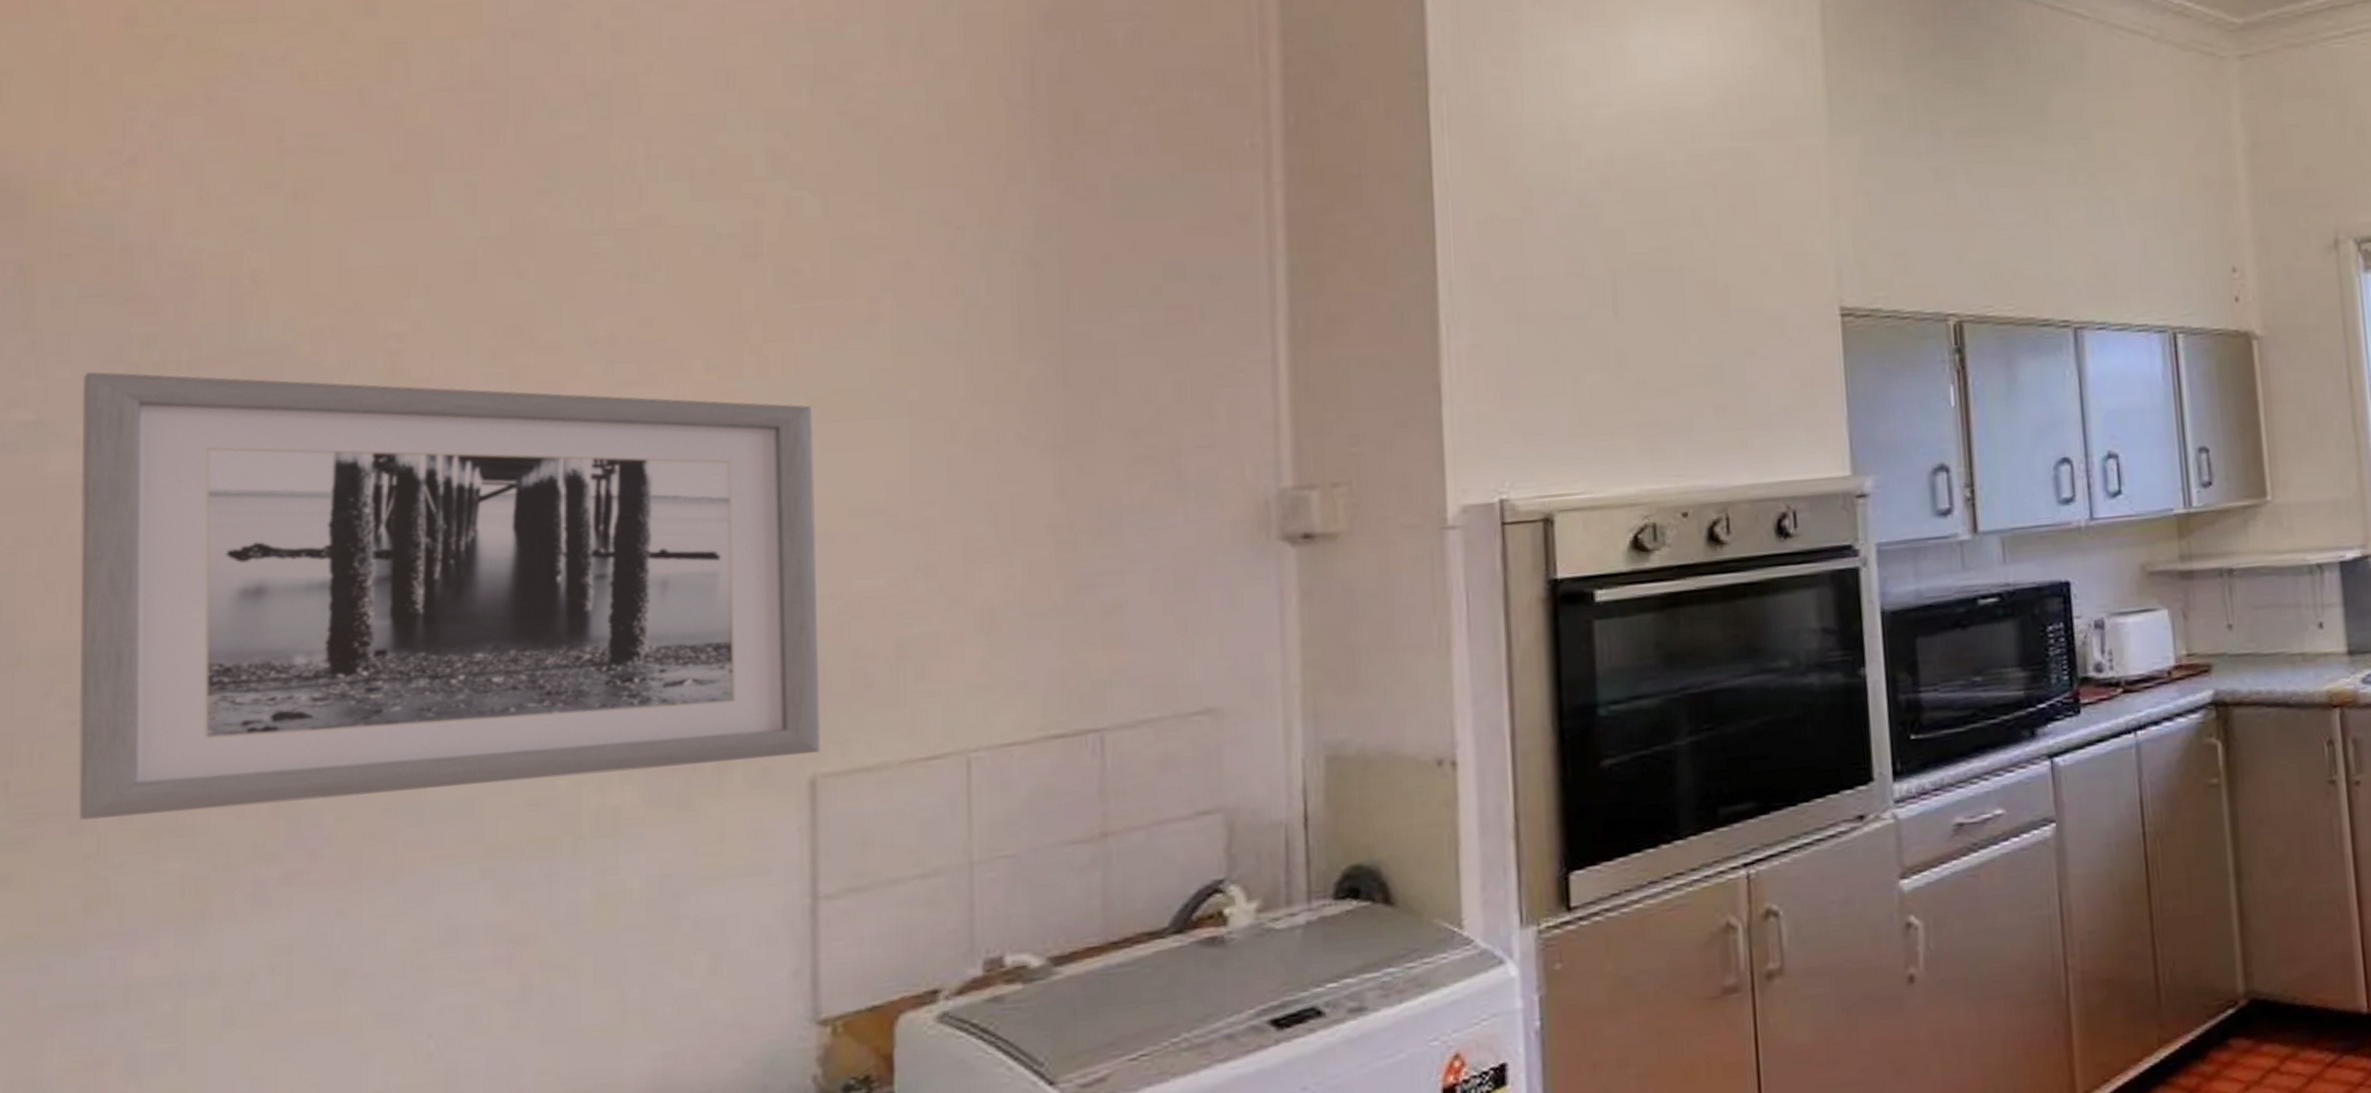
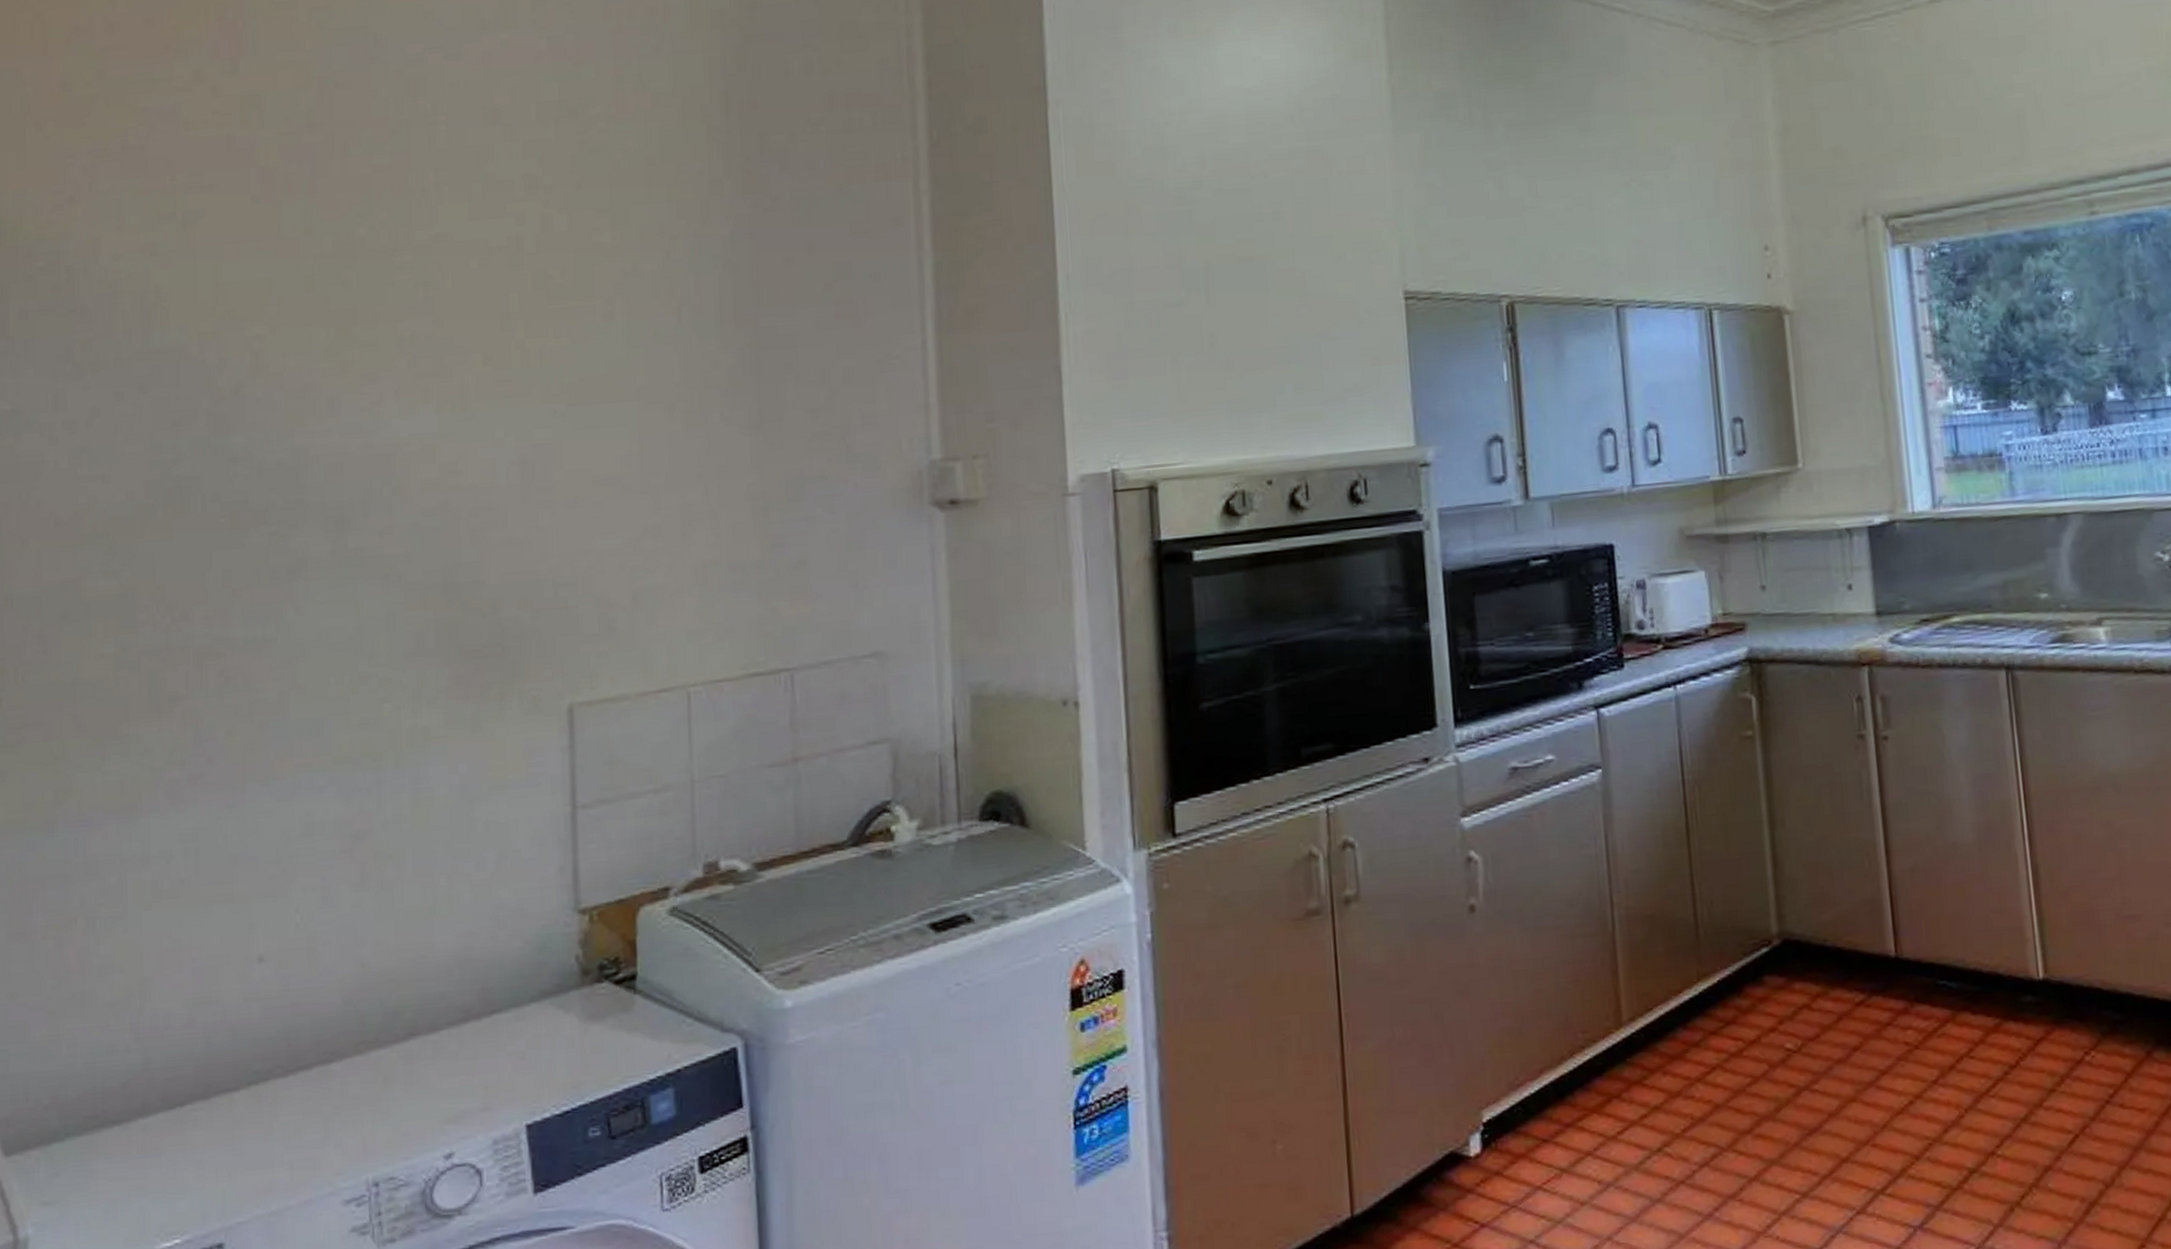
wall art: present [78,371,821,821] -> none [43,370,576,730]

